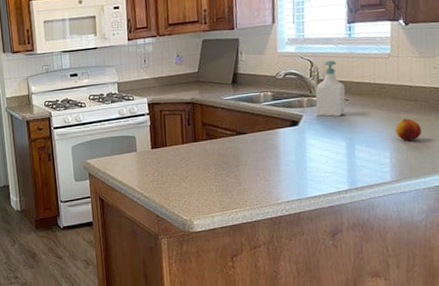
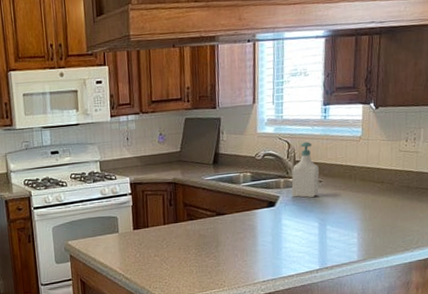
fruit: present [395,118,421,141] -> none [363,200,386,222]

